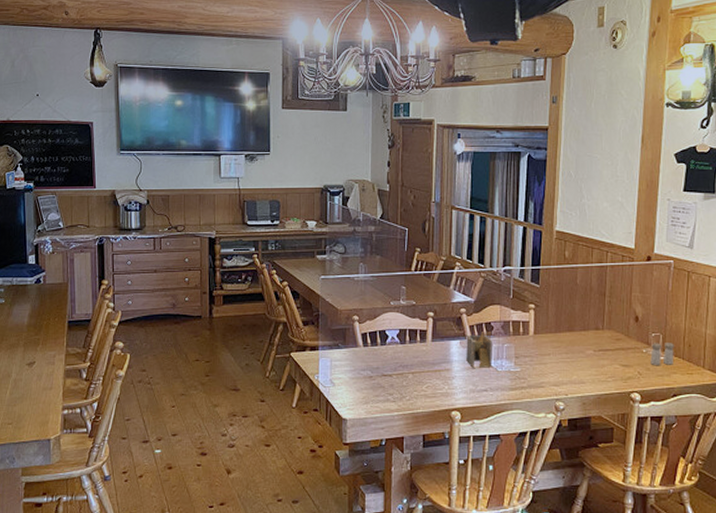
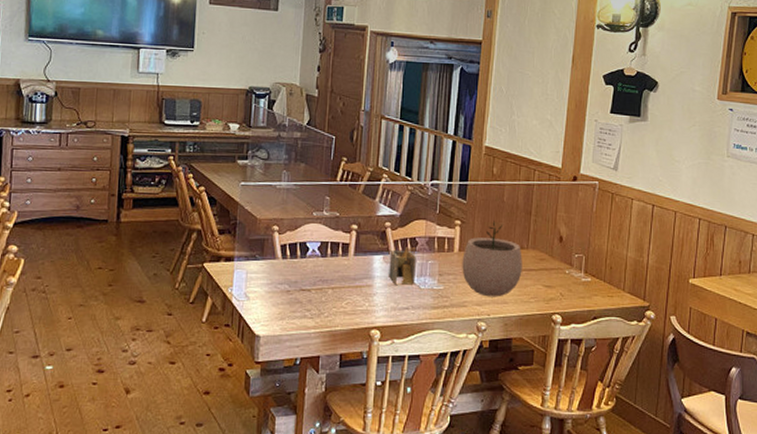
plant pot: none [538,303,598,378] -> present [462,221,522,297]
salt and pepper shaker: present [650,343,674,365] -> none [573,264,596,287]

